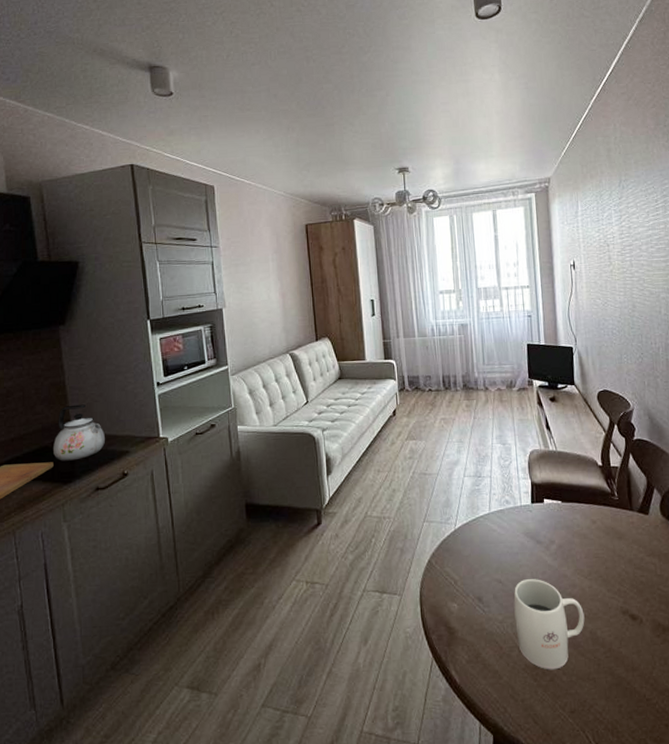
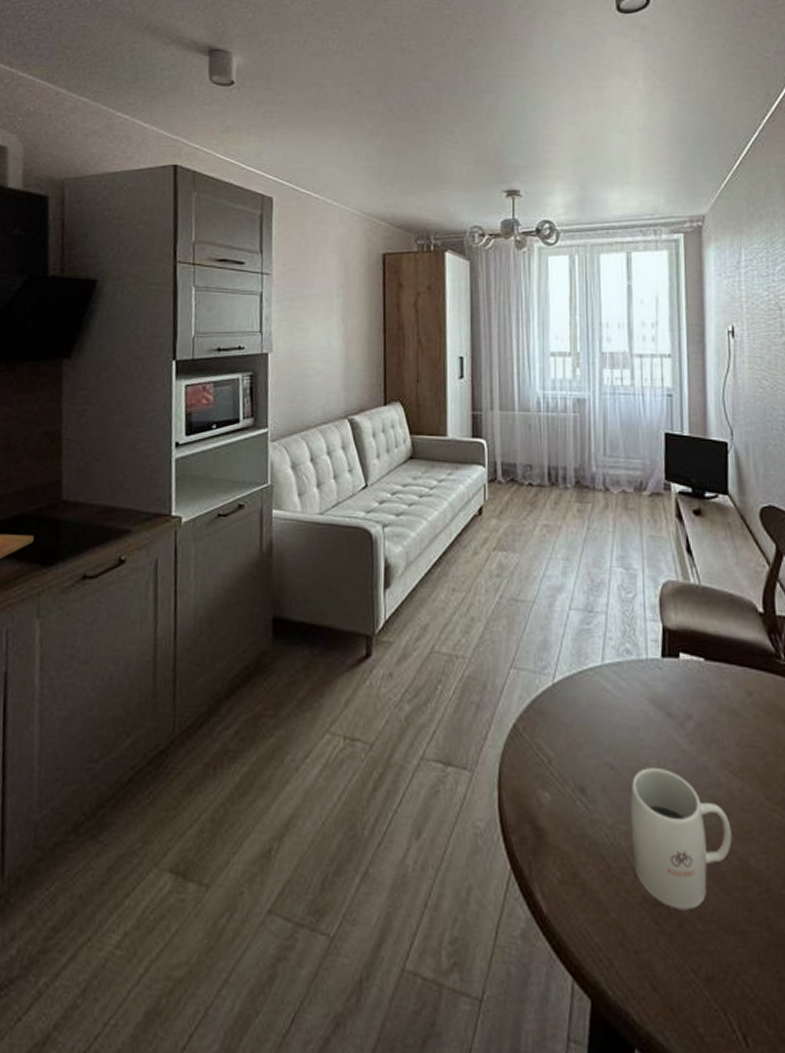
kettle: present [52,404,106,461] -> none [34,462,103,536]

